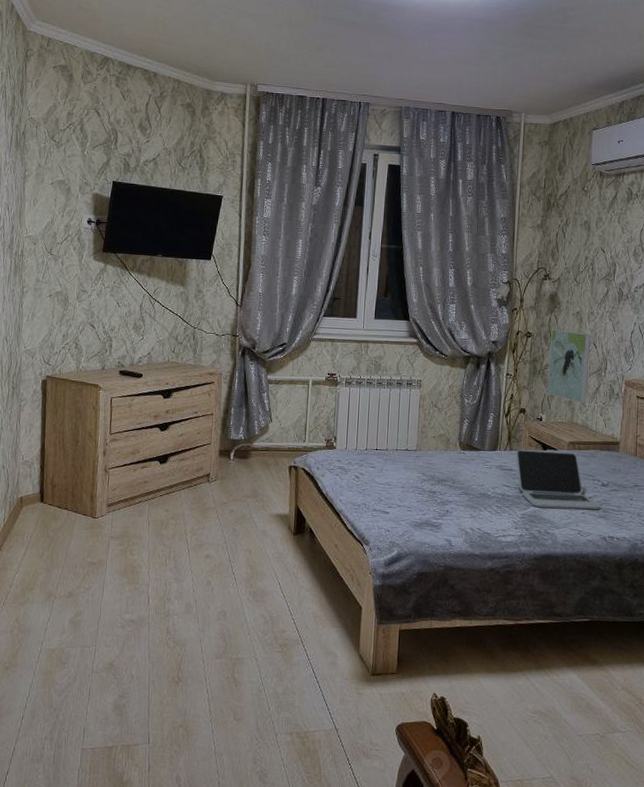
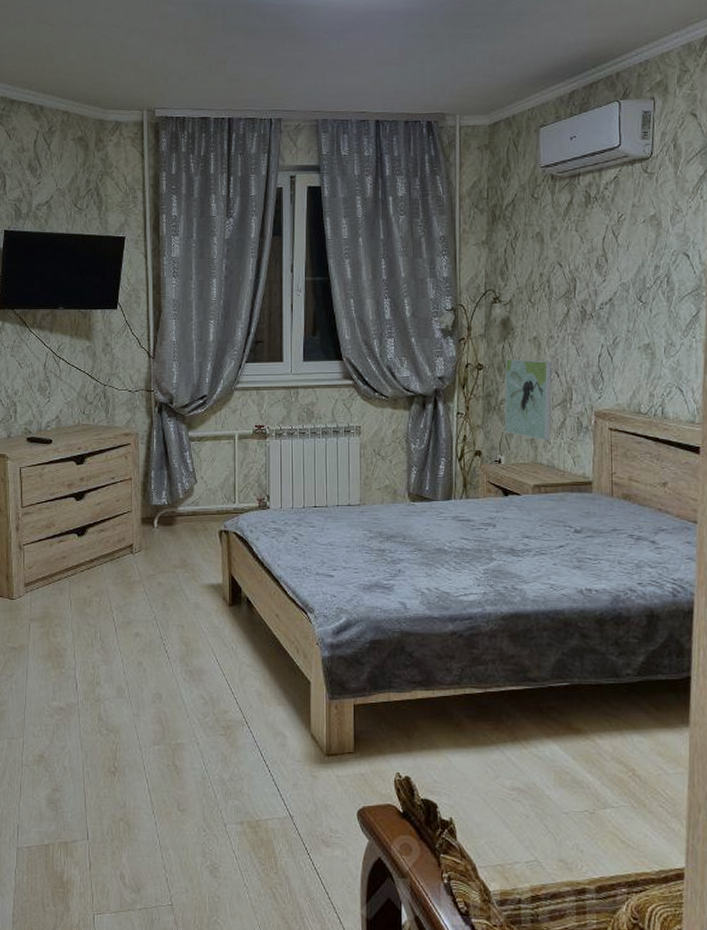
laptop: present [515,449,601,510] -> none [472,496,575,561]

